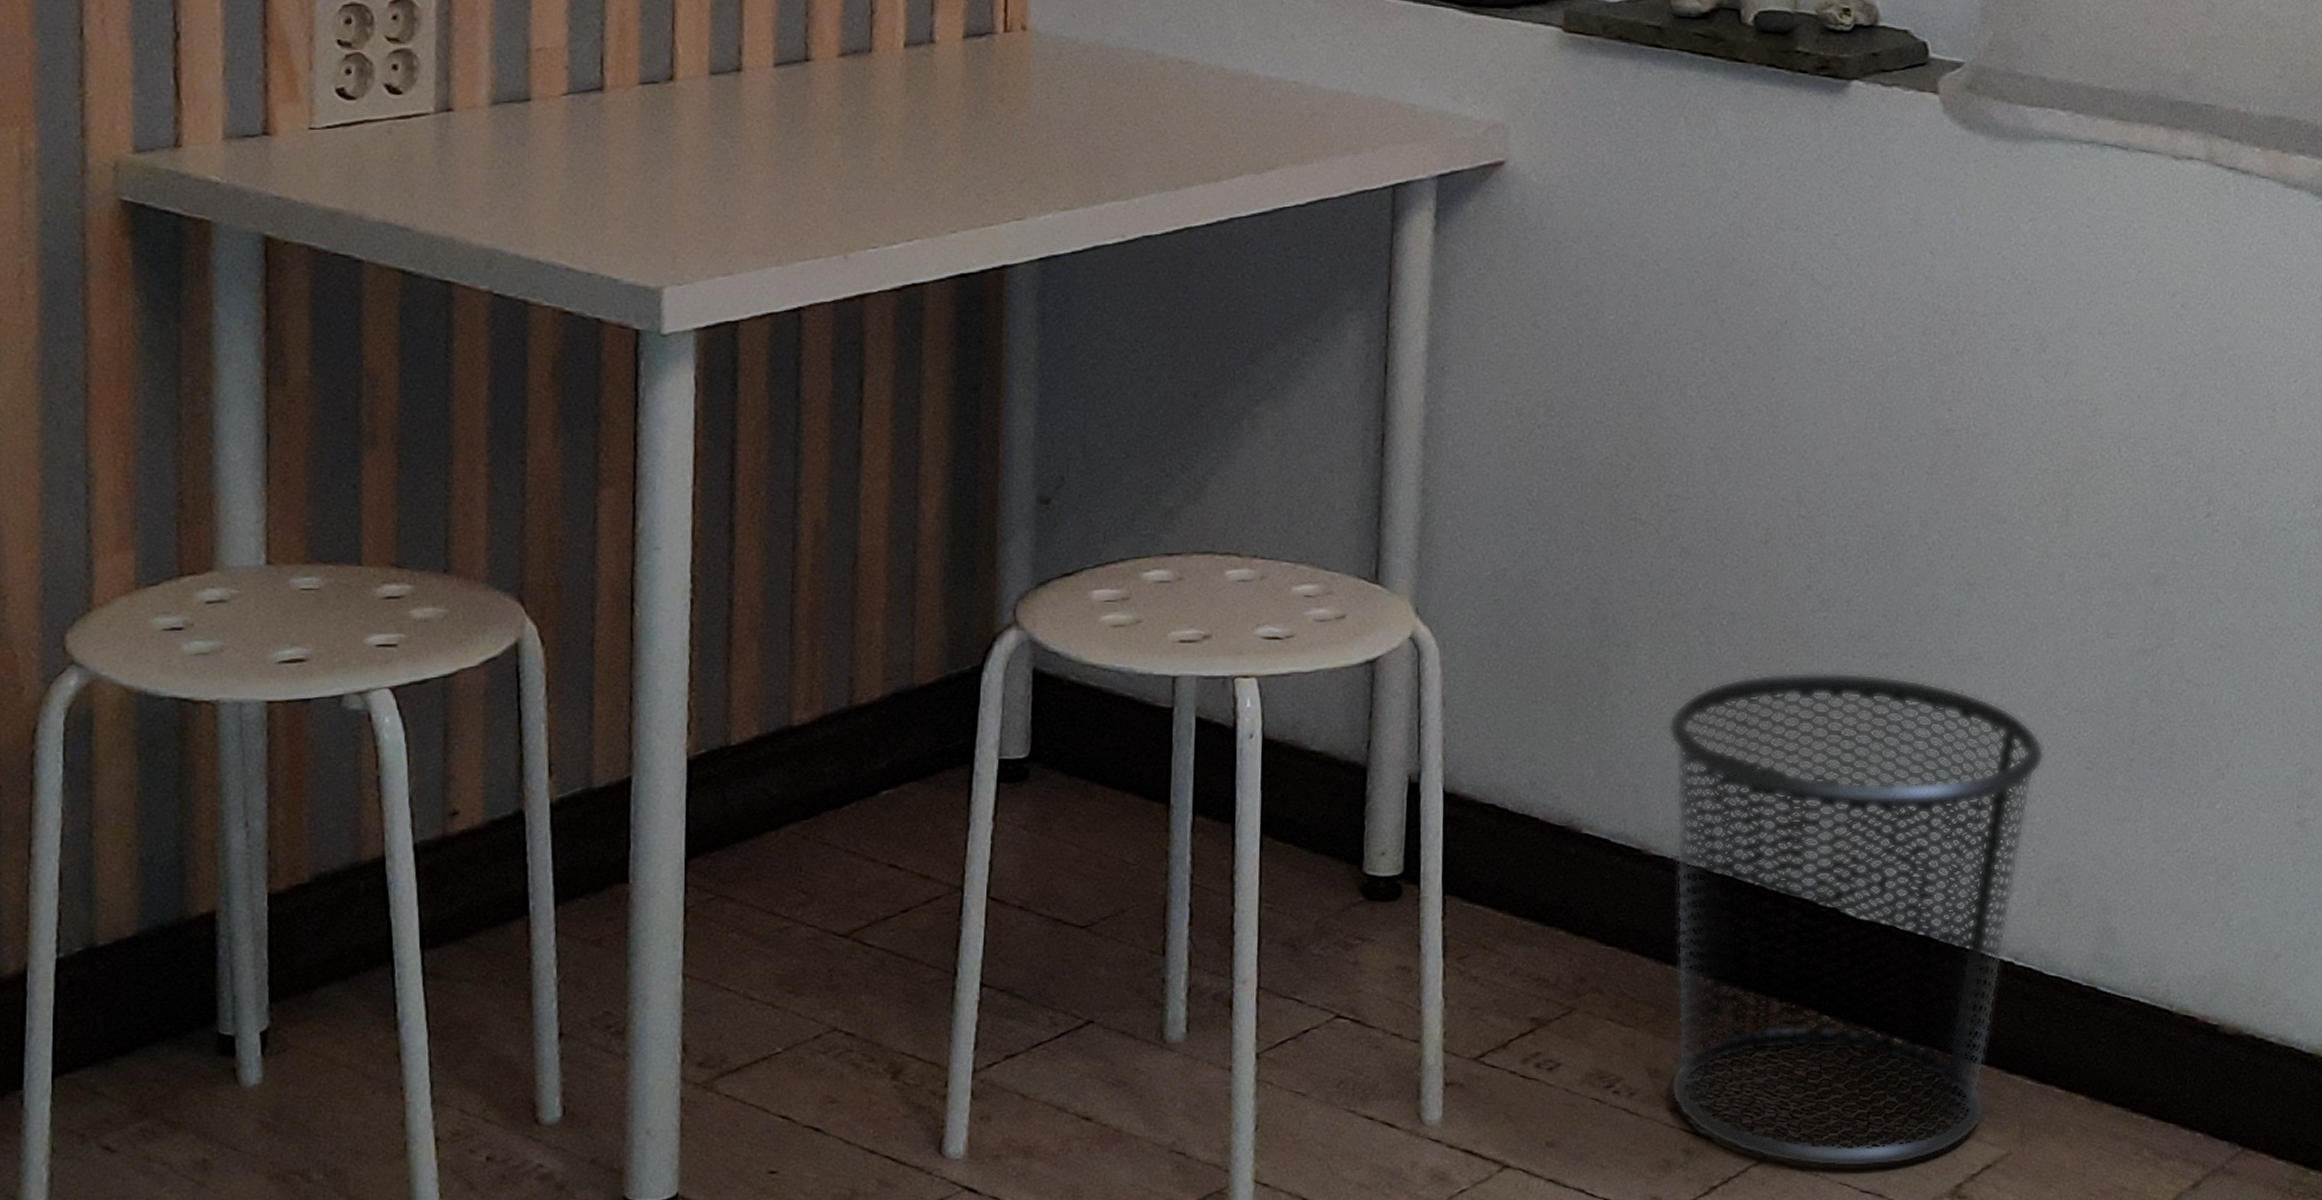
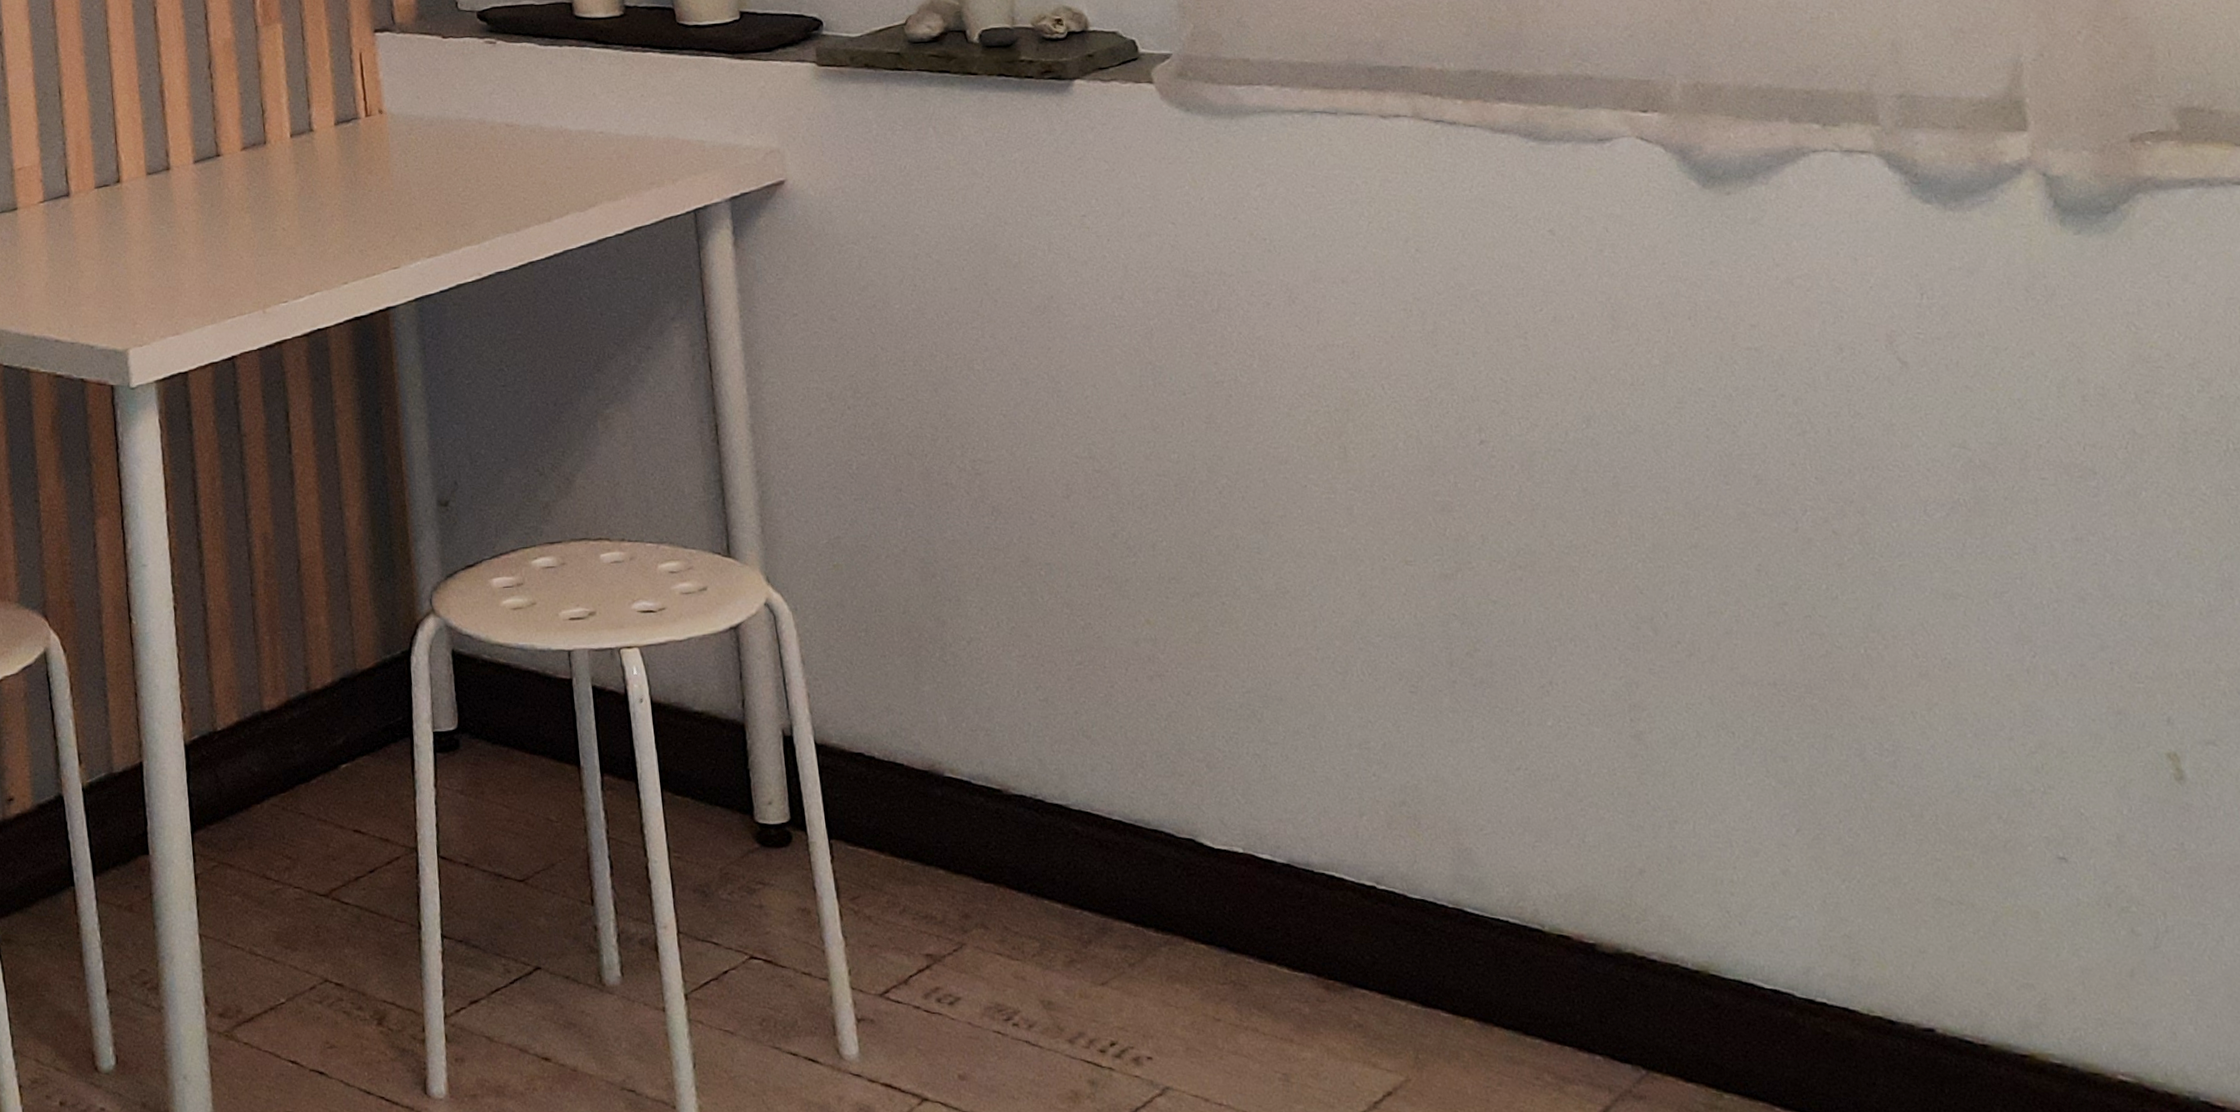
waste bin: present [1667,672,2045,1168] -> none [1006,612,1376,1097]

